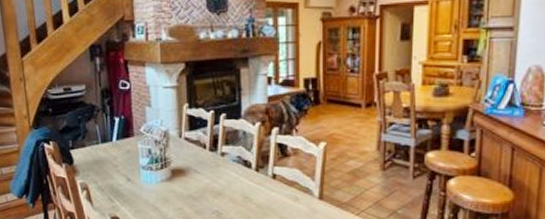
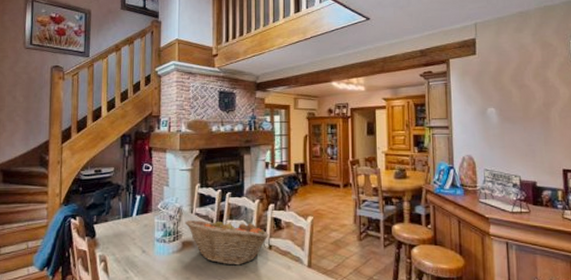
fruit basket: none [173,143,273,196] -> present [185,218,270,266]

